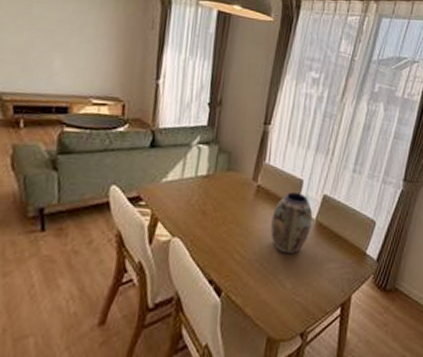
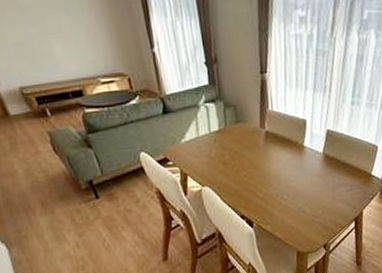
vase: present [270,192,313,254] -> none [283,132,321,186]

